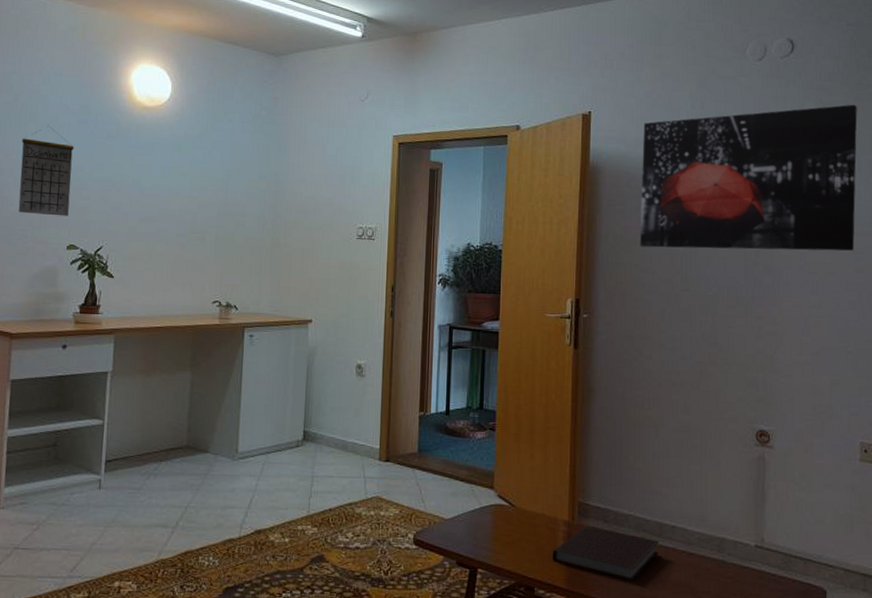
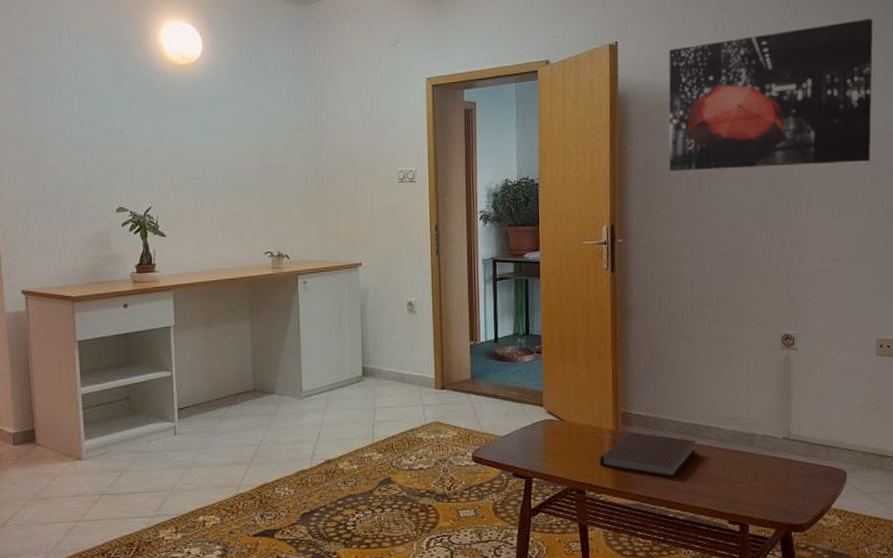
calendar: present [18,125,74,216] -> none [58,90,114,180]

